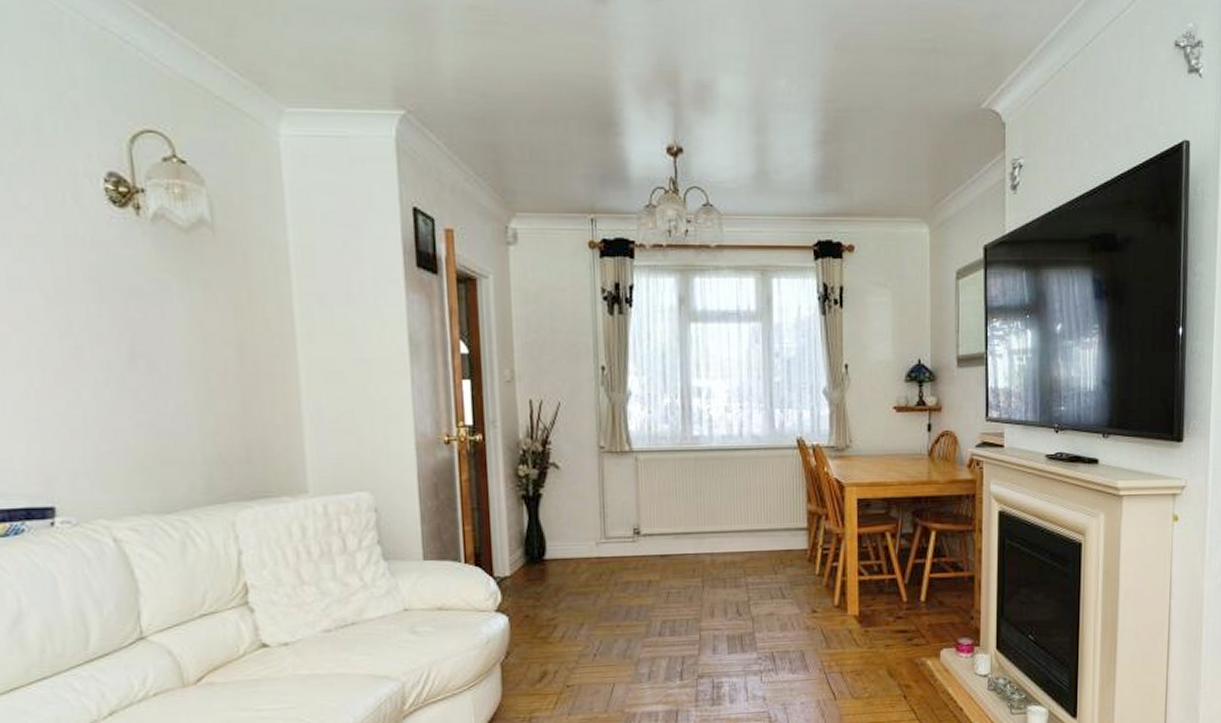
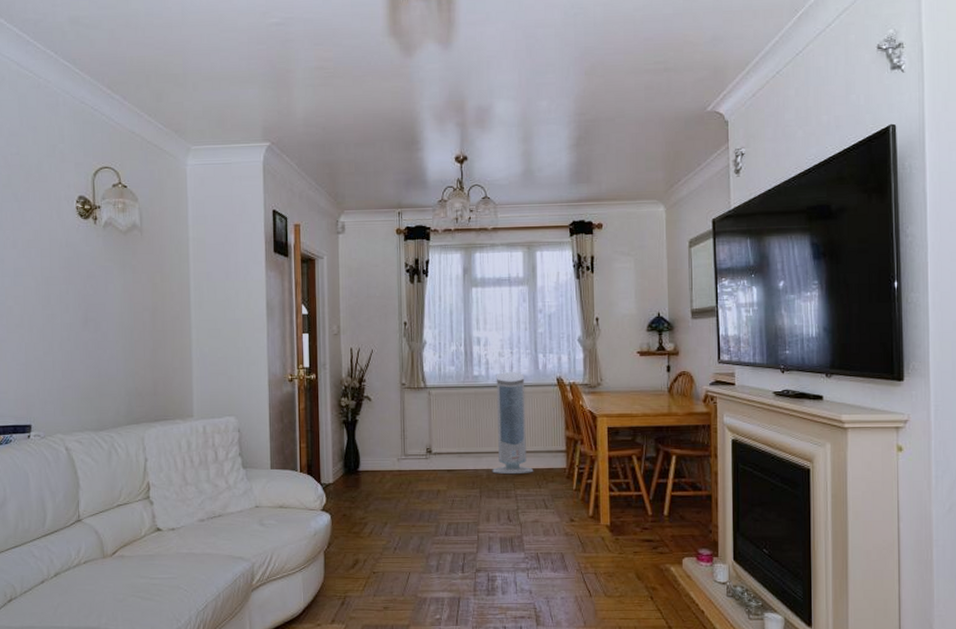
air purifier: none [717,430,769,558] -> present [492,371,534,474]

